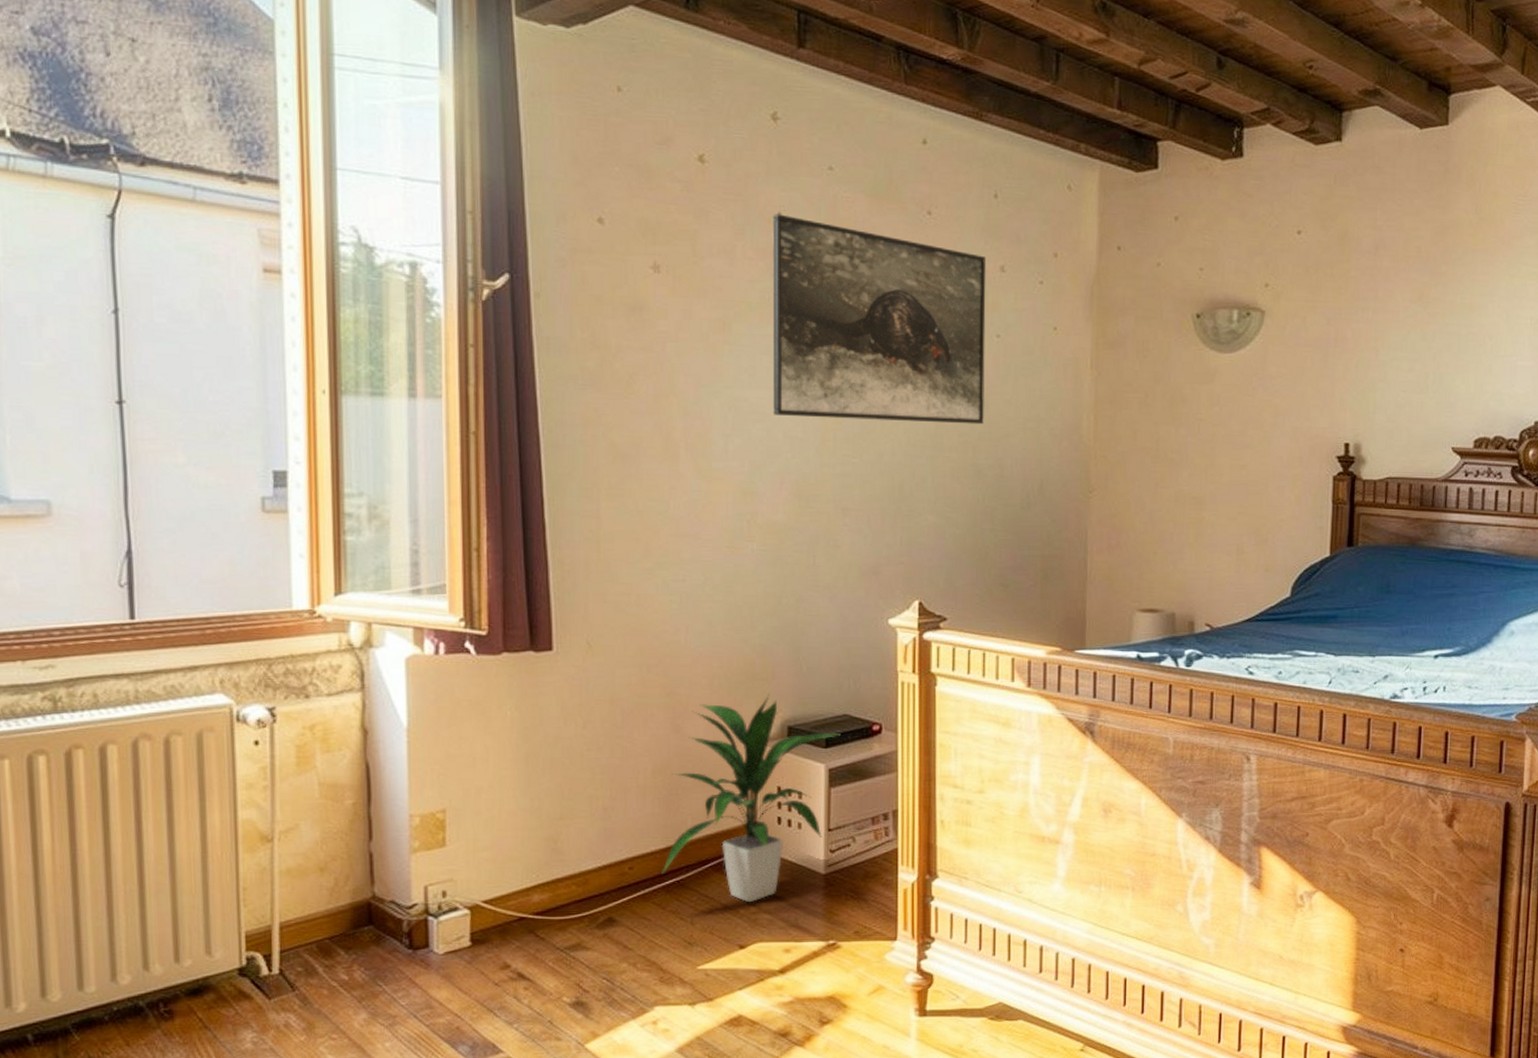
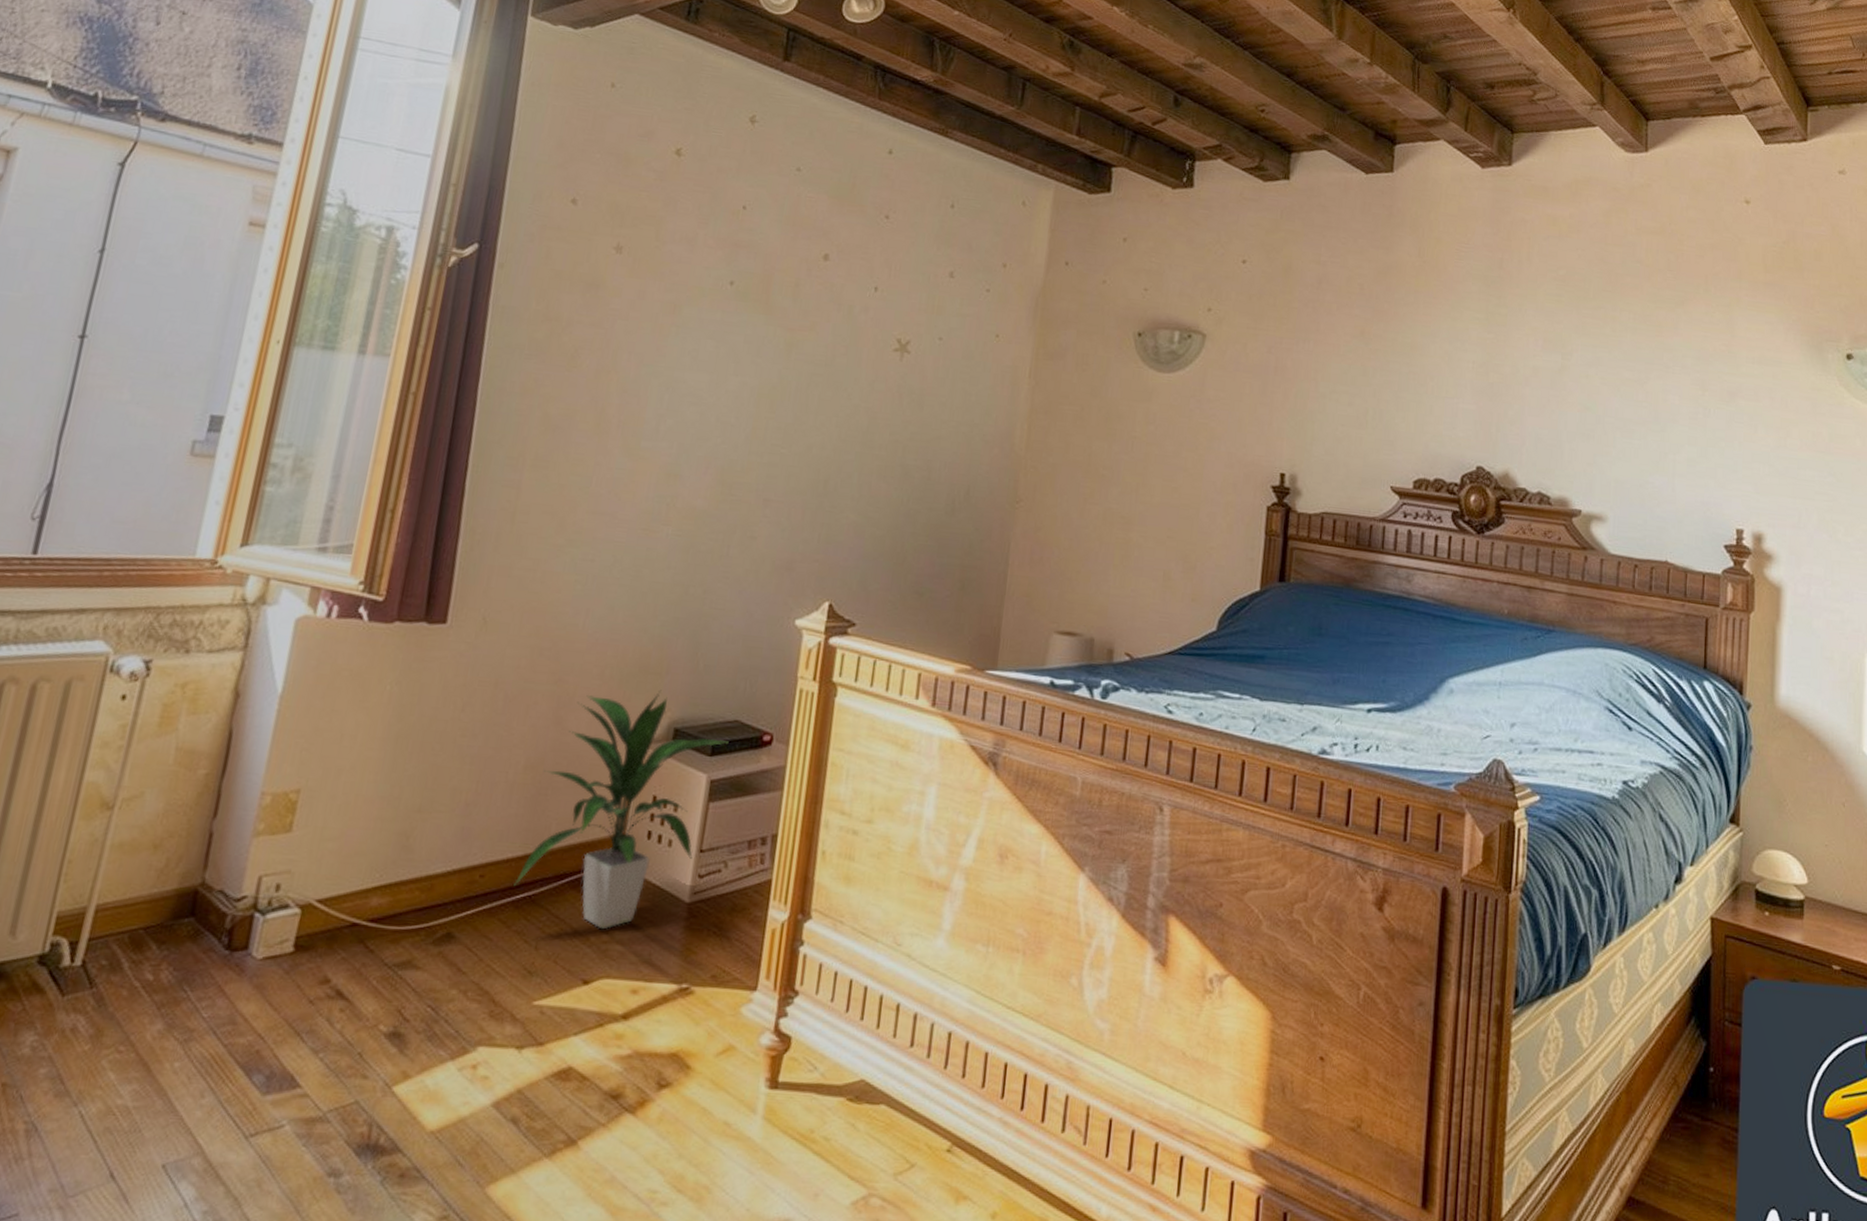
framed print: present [772,213,987,425] -> none [709,207,937,425]

